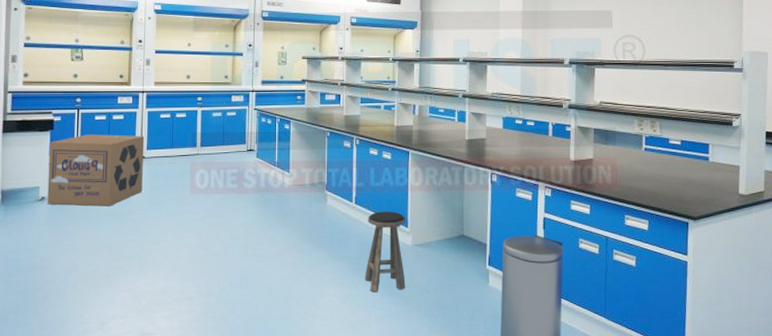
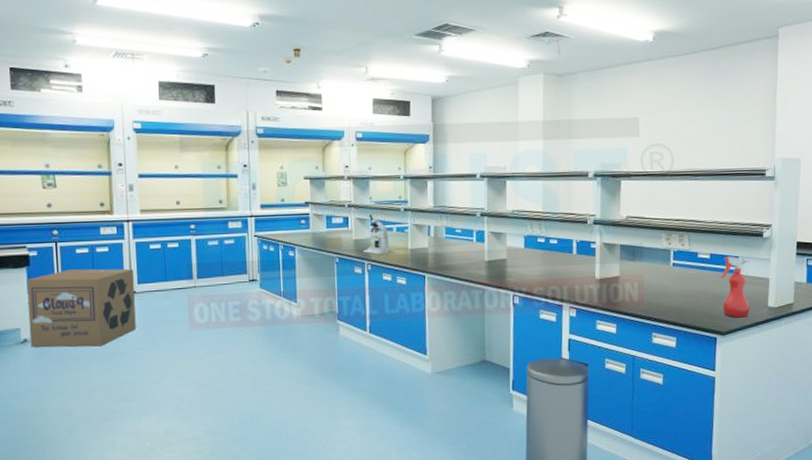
microscope: none [352,93,382,131] -> present [362,215,395,256]
stool: present [364,211,406,293] -> none [383,339,427,423]
spray bottle: none [691,143,721,204] -> present [720,256,750,318]

